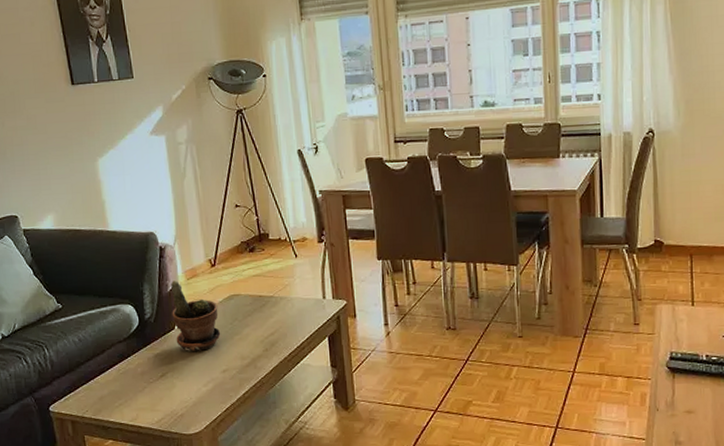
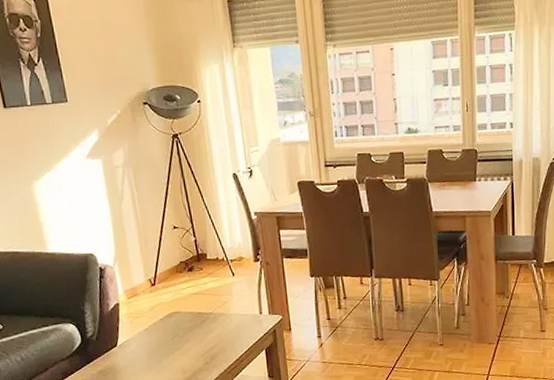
potted plant: present [171,281,221,351] -> none [112,300,163,367]

